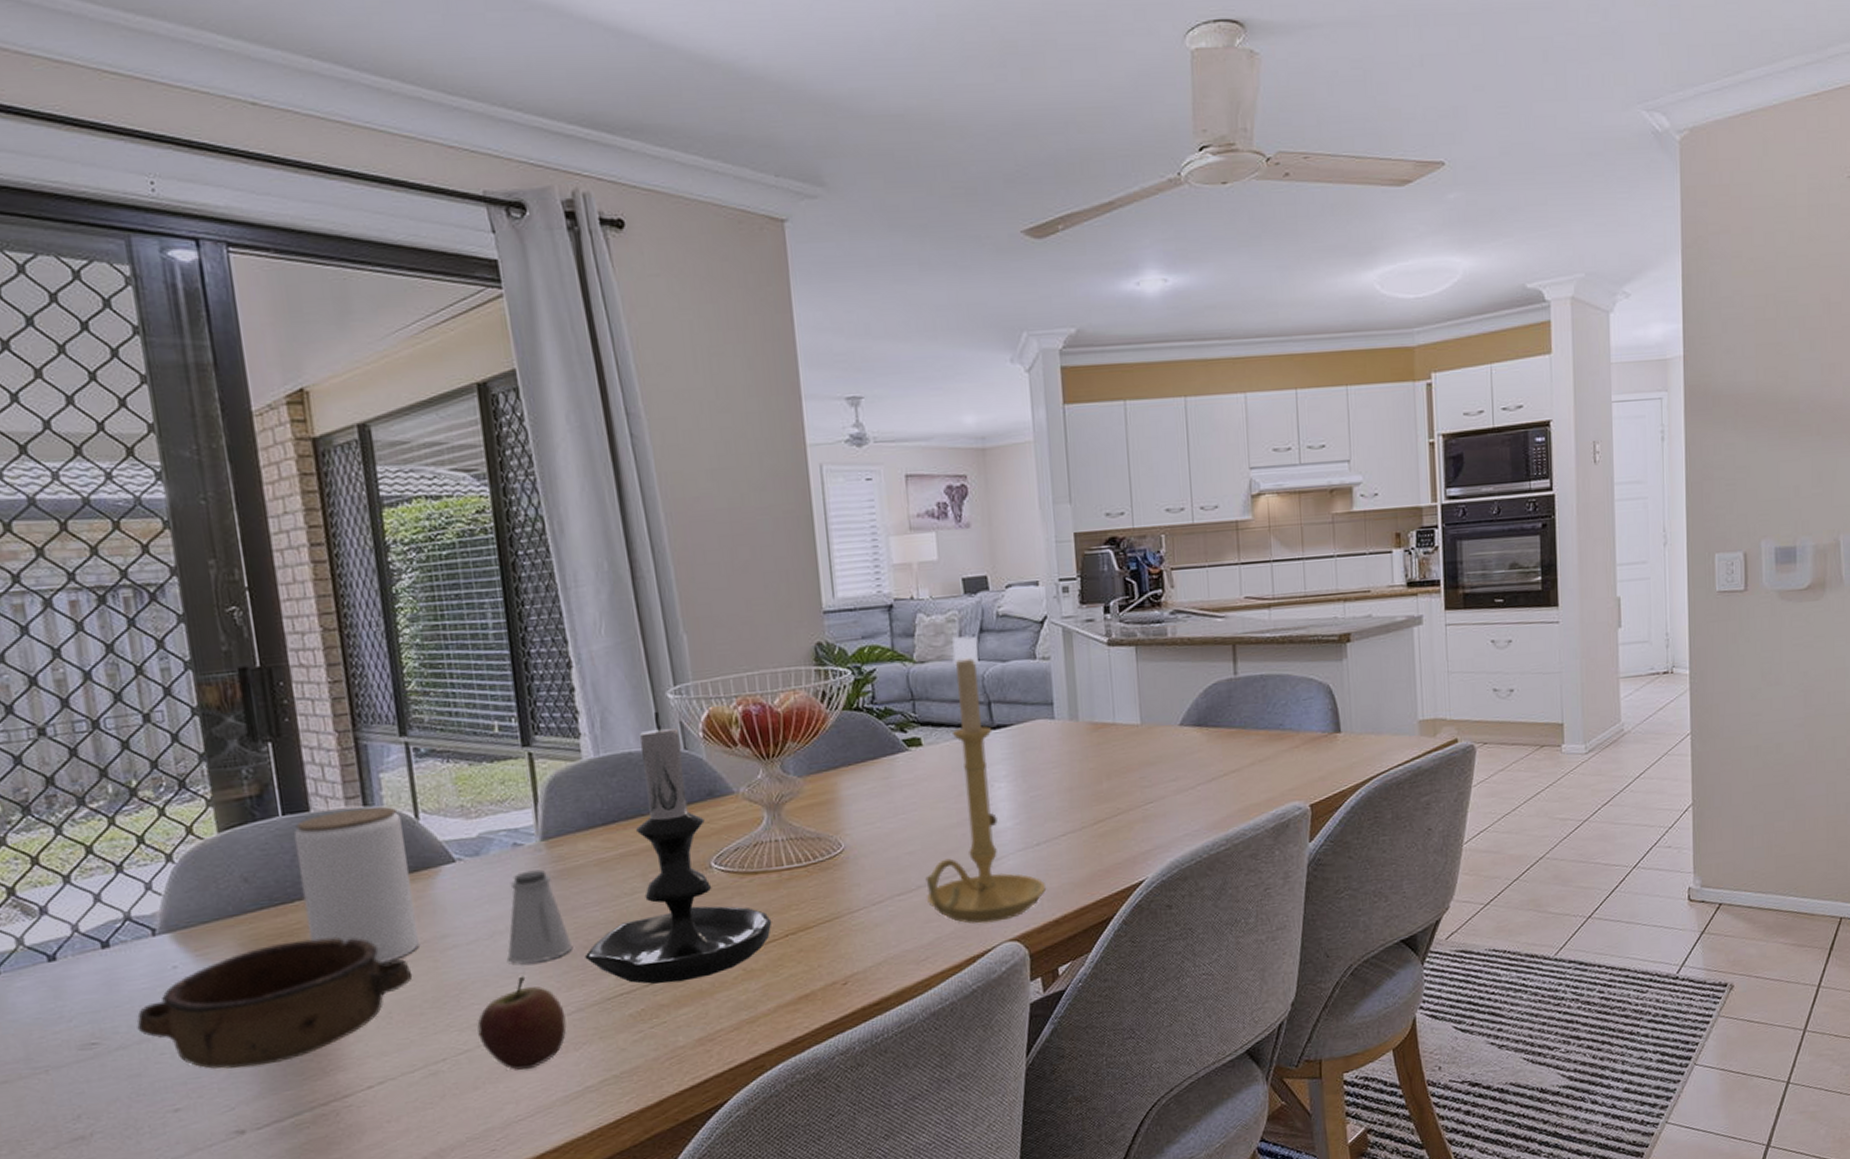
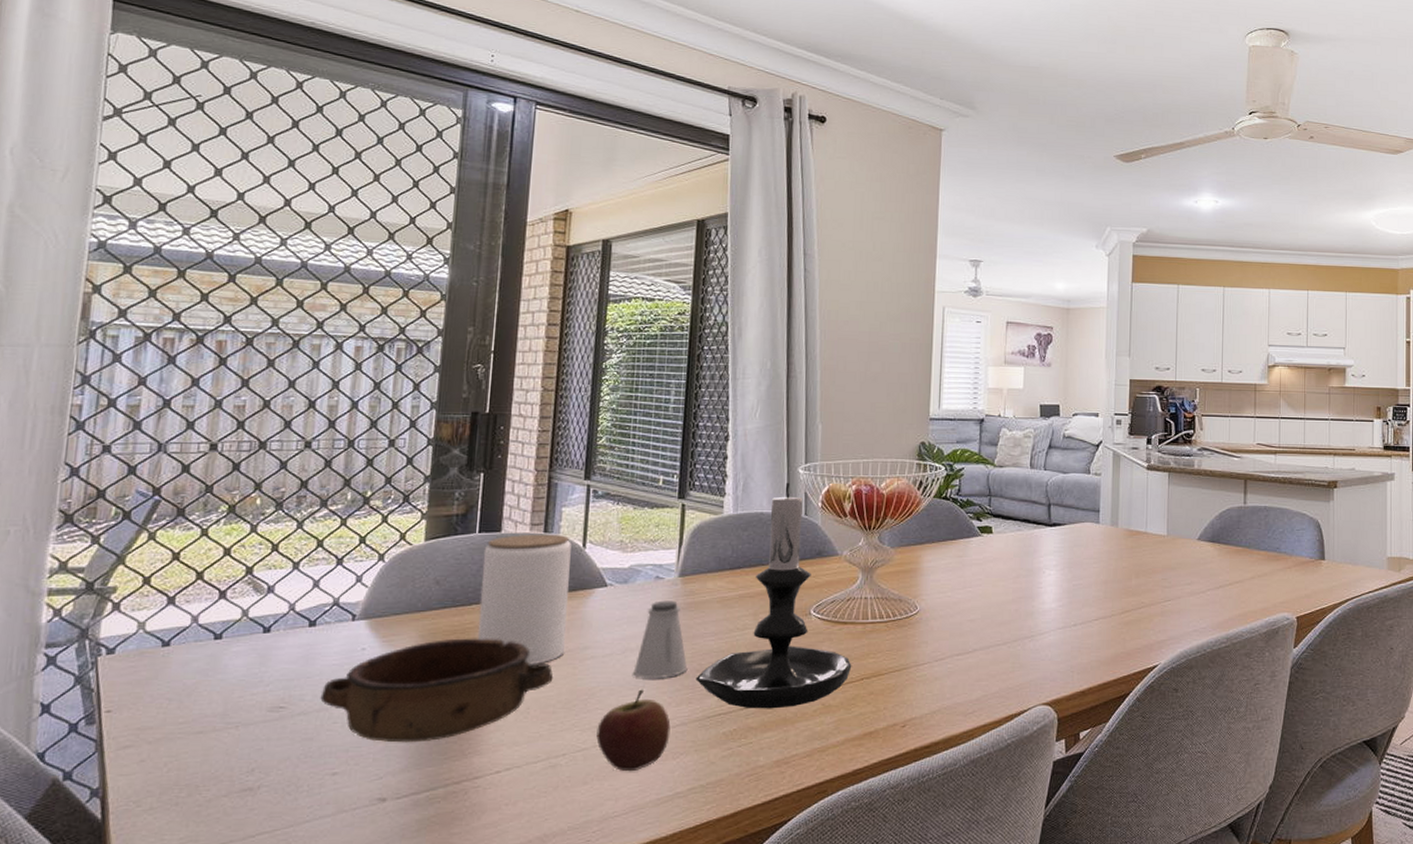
candle holder: present [925,636,1047,924] -> none [980,449,1078,687]

